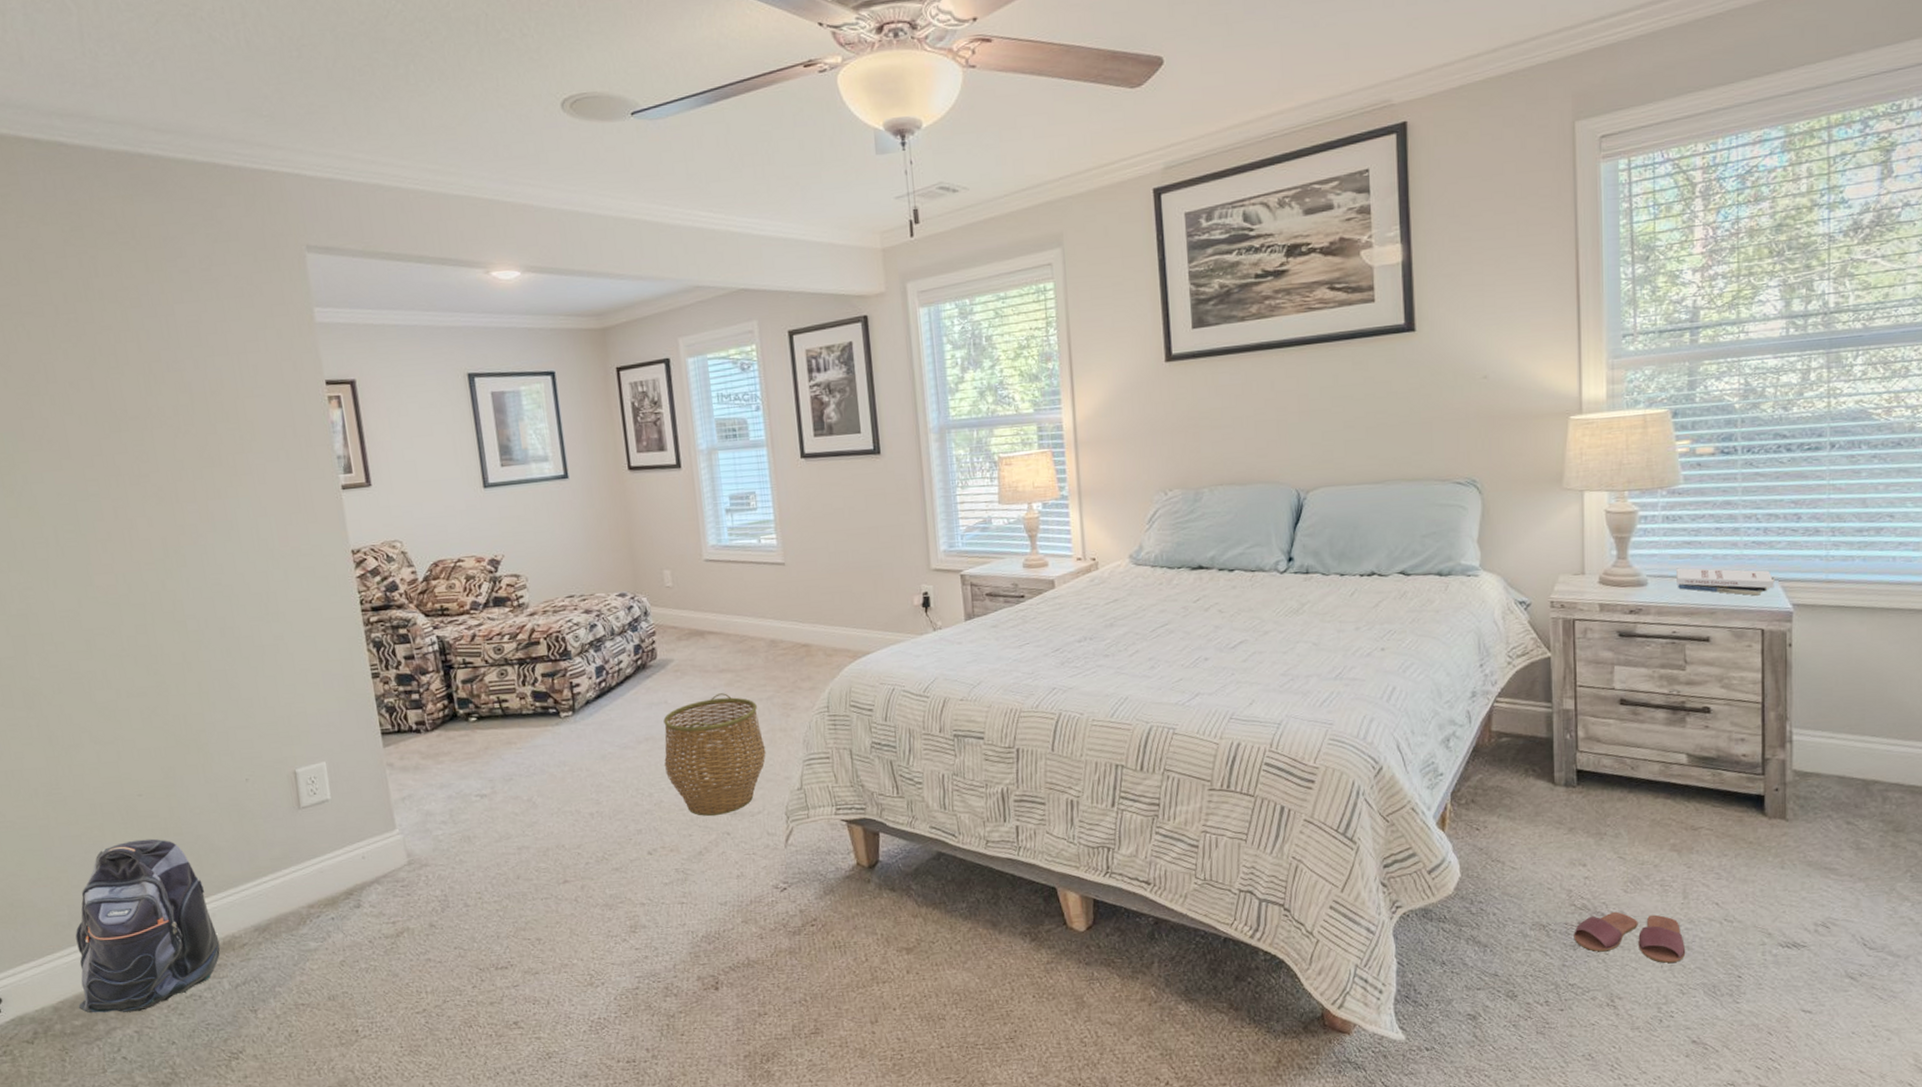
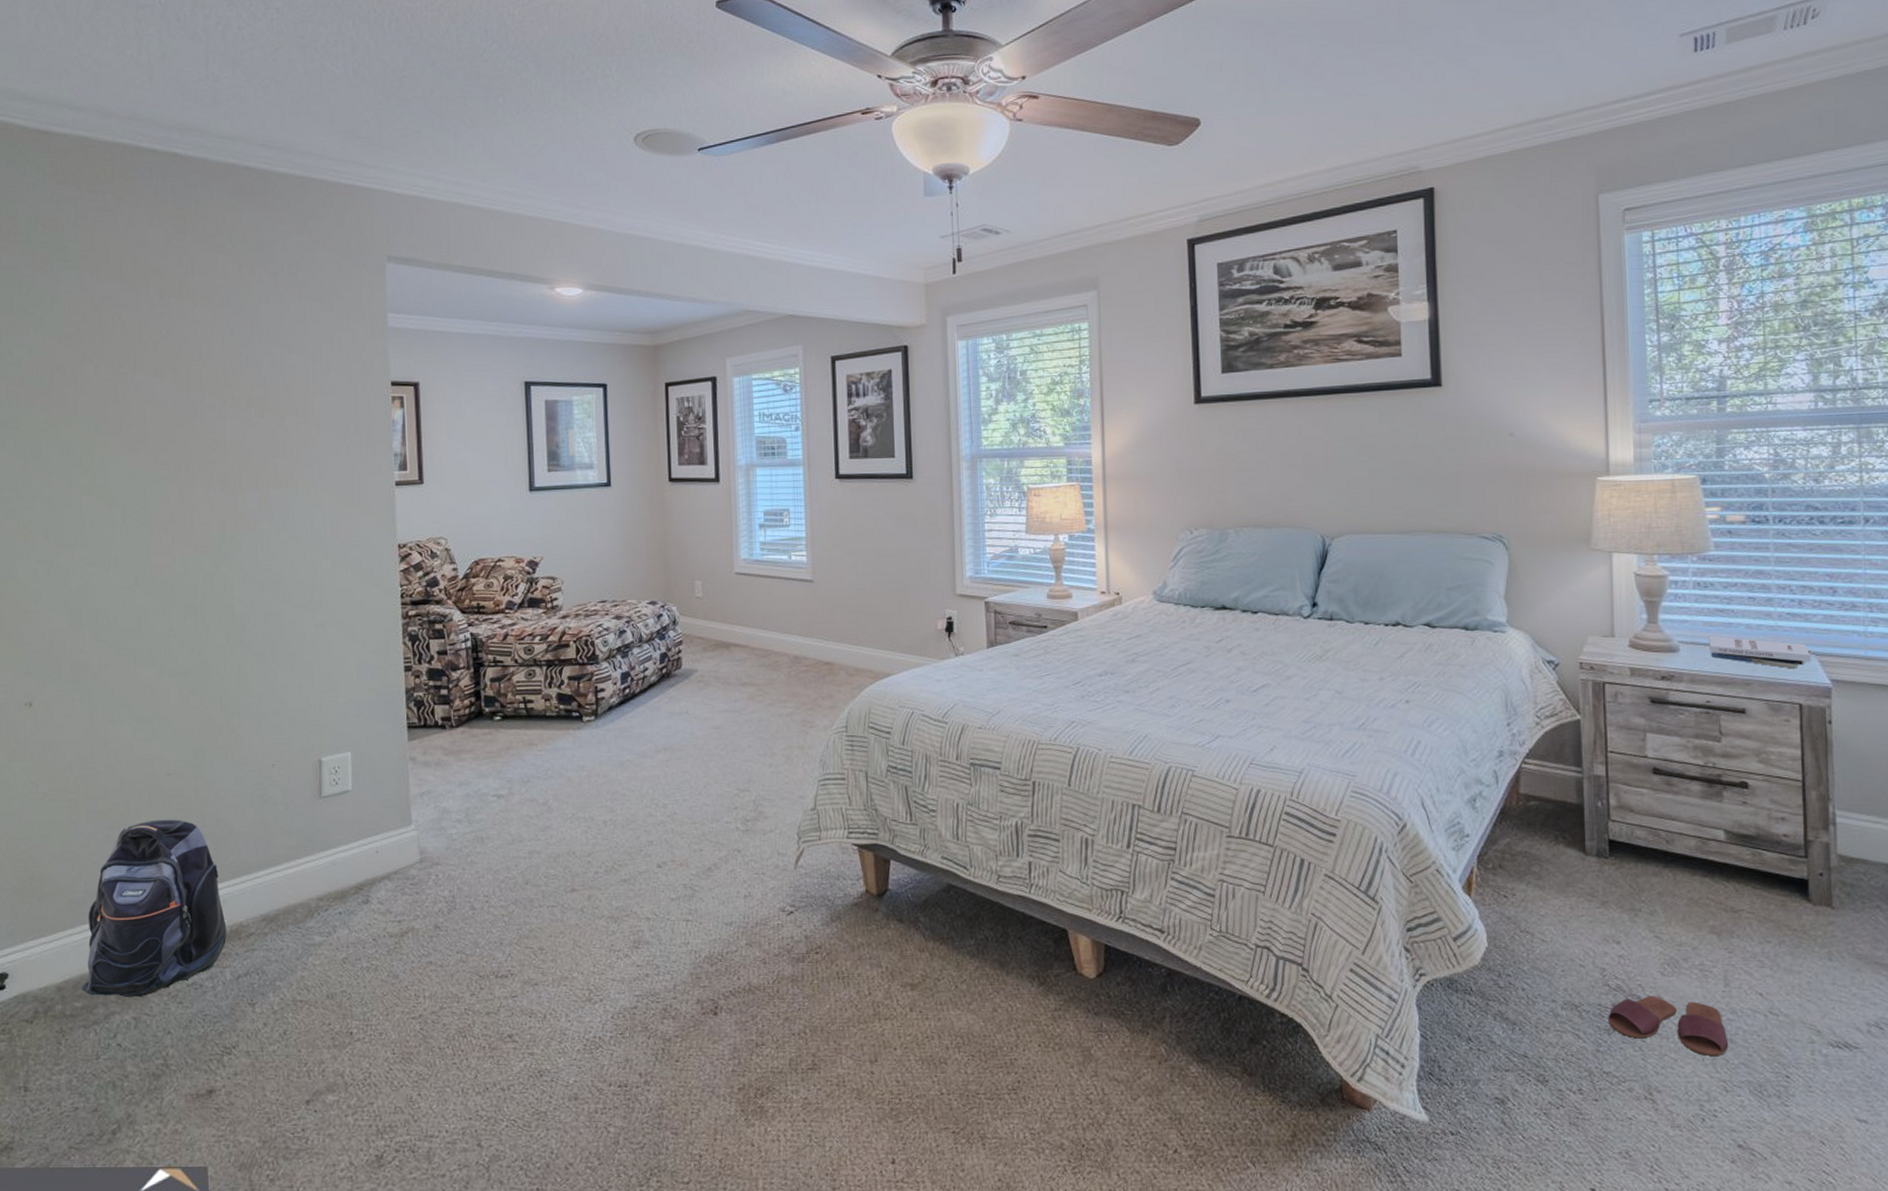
basket: present [663,693,766,816] -> none [680,707,782,831]

